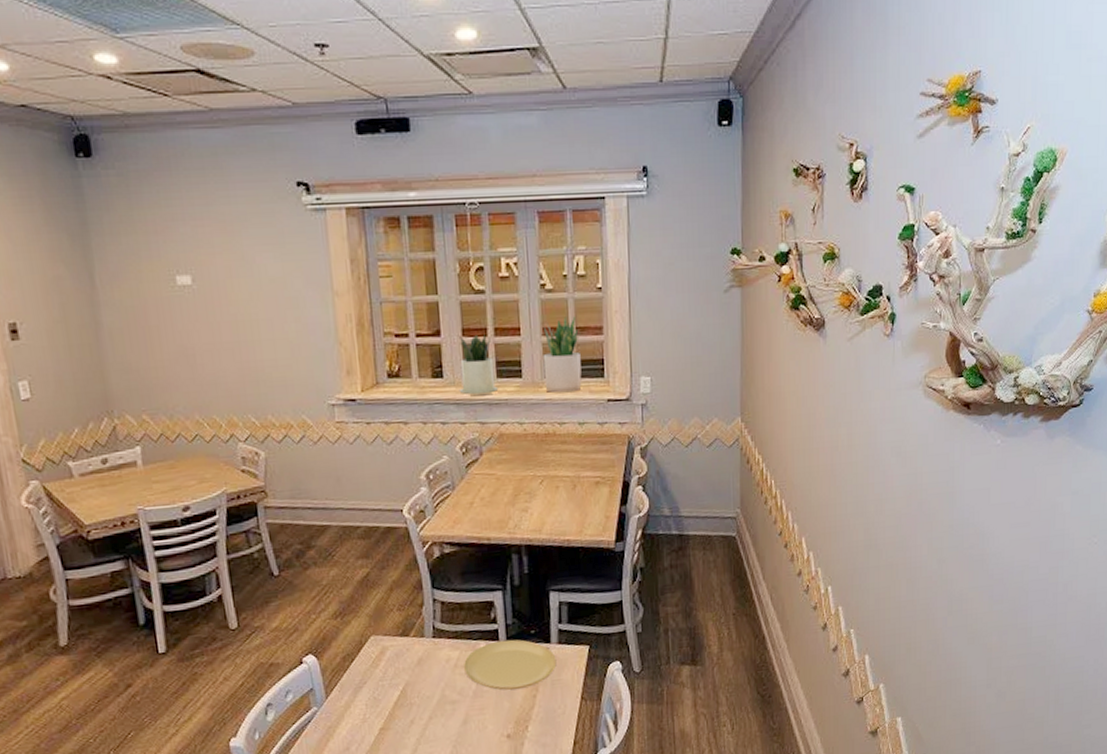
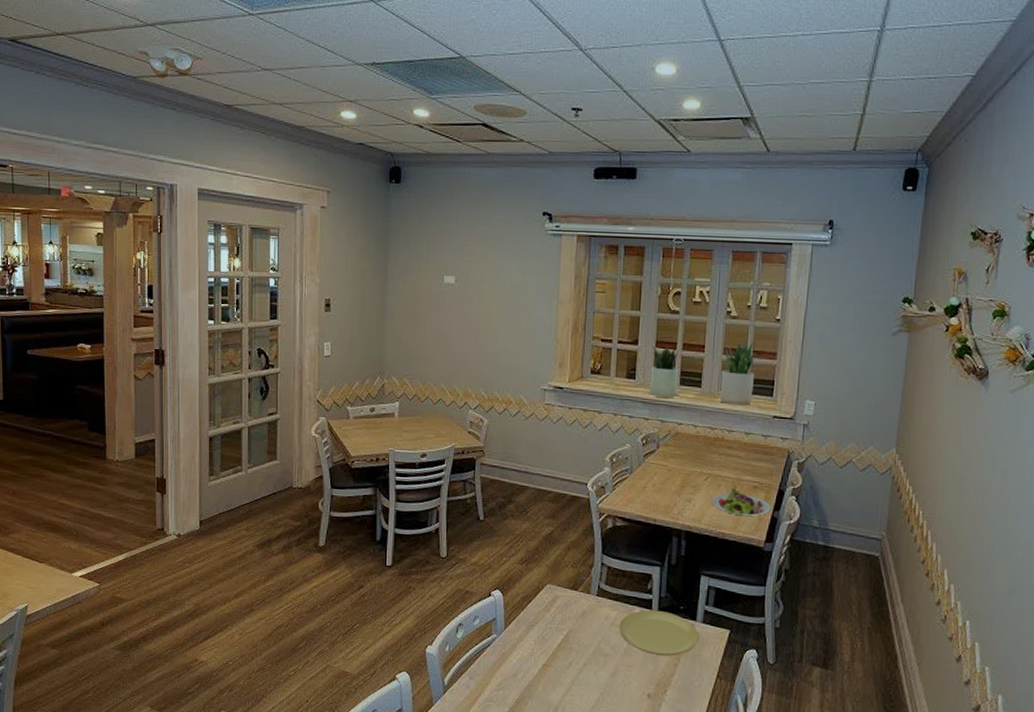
salad plate: none [551,487,618,518] -> present [712,488,771,516]

